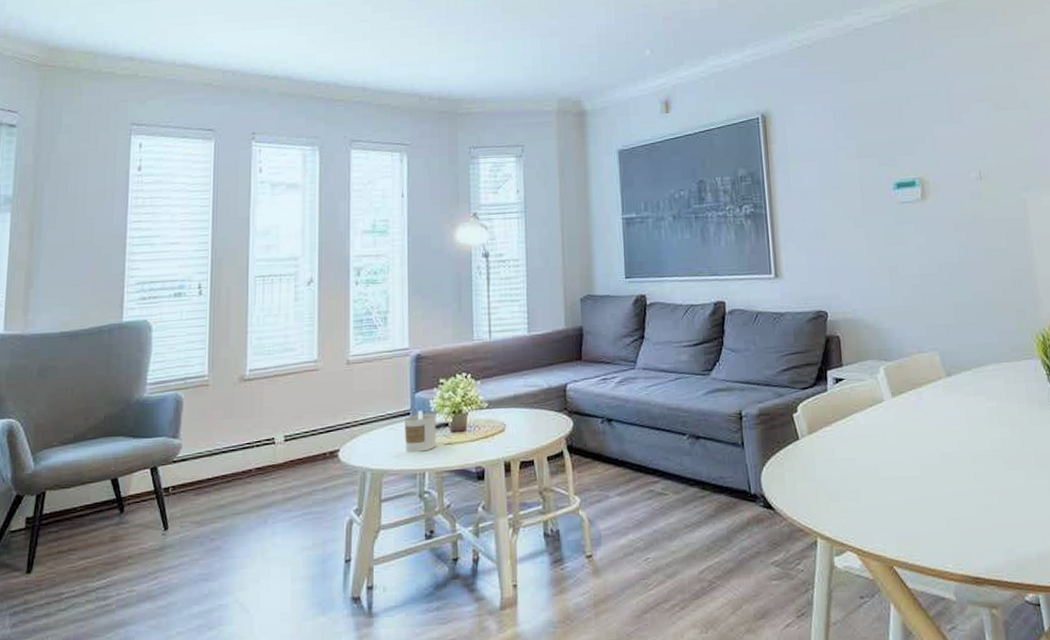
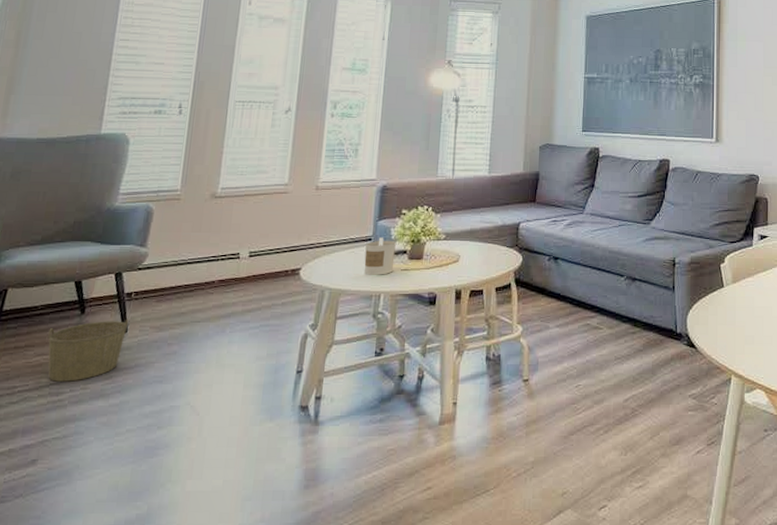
basket: none [89,515,169,586] -> present [47,318,129,382]

